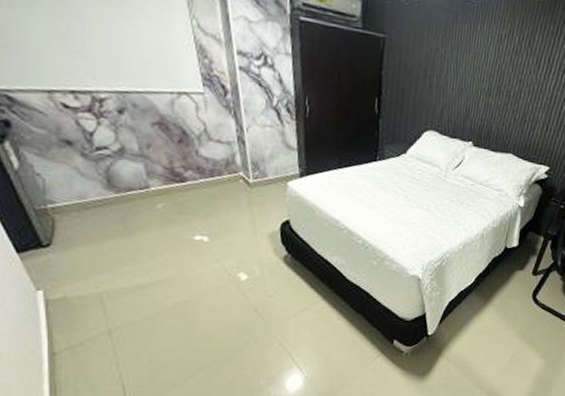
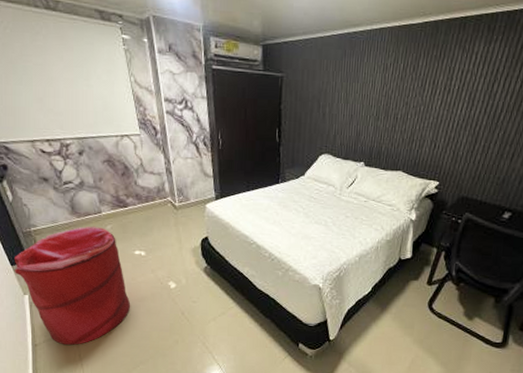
laundry hamper: none [21,204,189,352] -> present [14,226,131,345]

